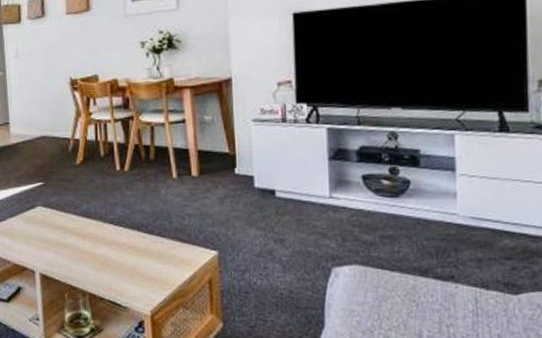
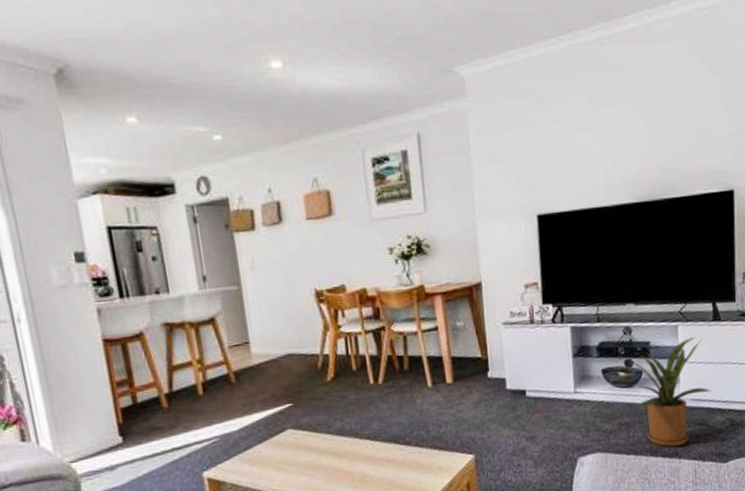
house plant: none [381,147,497,269] -> present [618,336,712,447]

